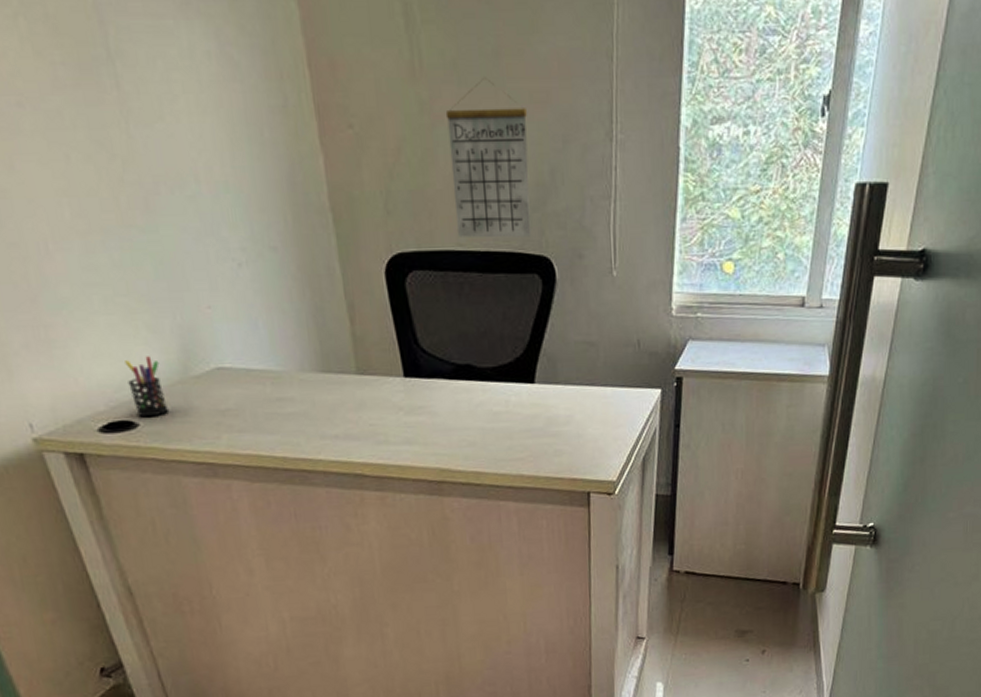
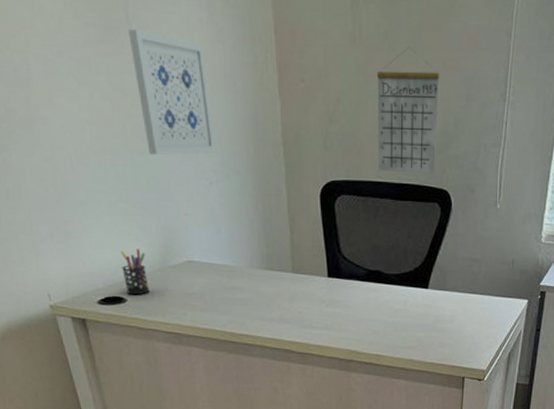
wall art: none [111,69,243,233] -> present [128,30,216,156]

